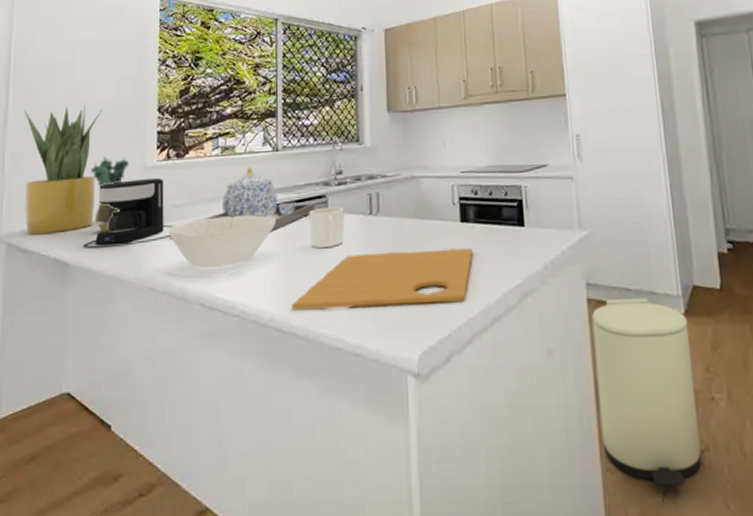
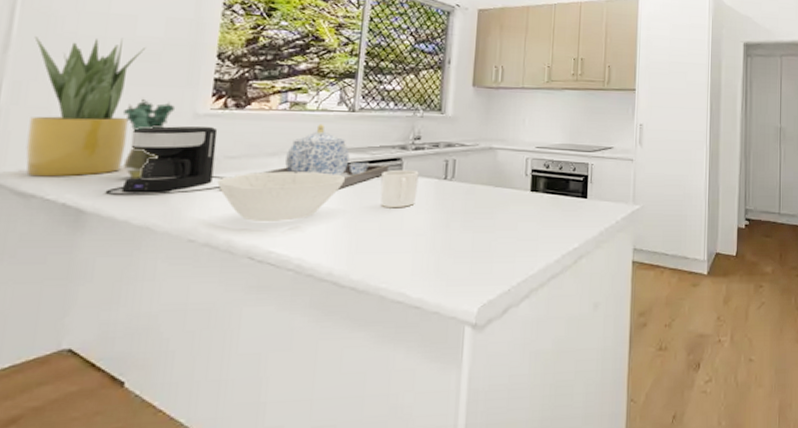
cutting board: present [291,248,473,311] -> none [352,214,539,266]
pedal bin: present [592,298,702,486] -> none [630,262,708,411]

